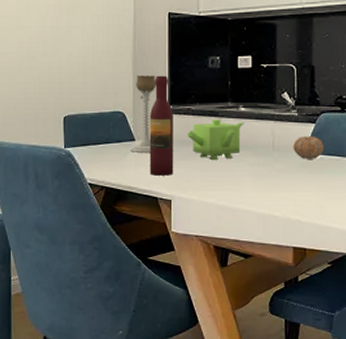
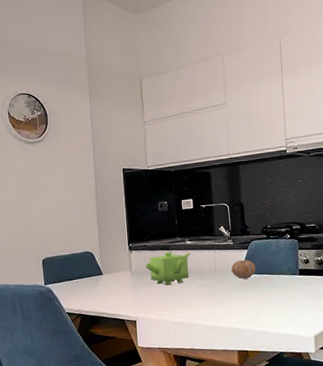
candle holder: present [130,75,156,153] -> none [99,220,117,284]
wine bottle: present [149,75,174,176] -> none [113,219,137,302]

